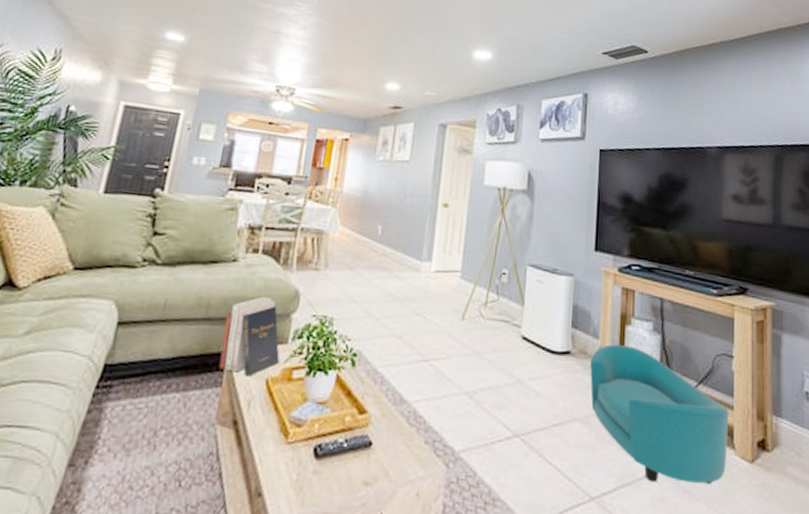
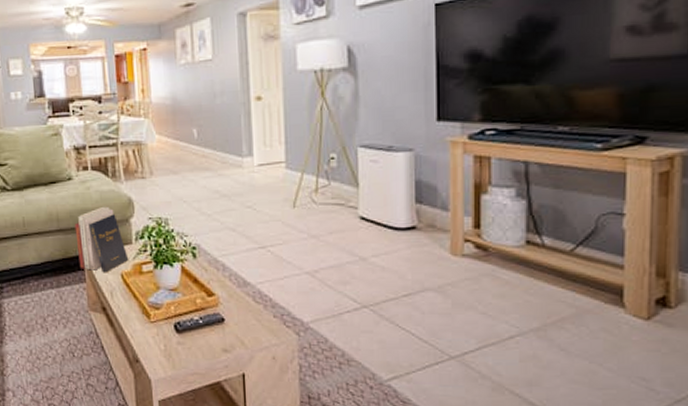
dog bed: present [590,344,729,485] -> none [441,215,618,342]

